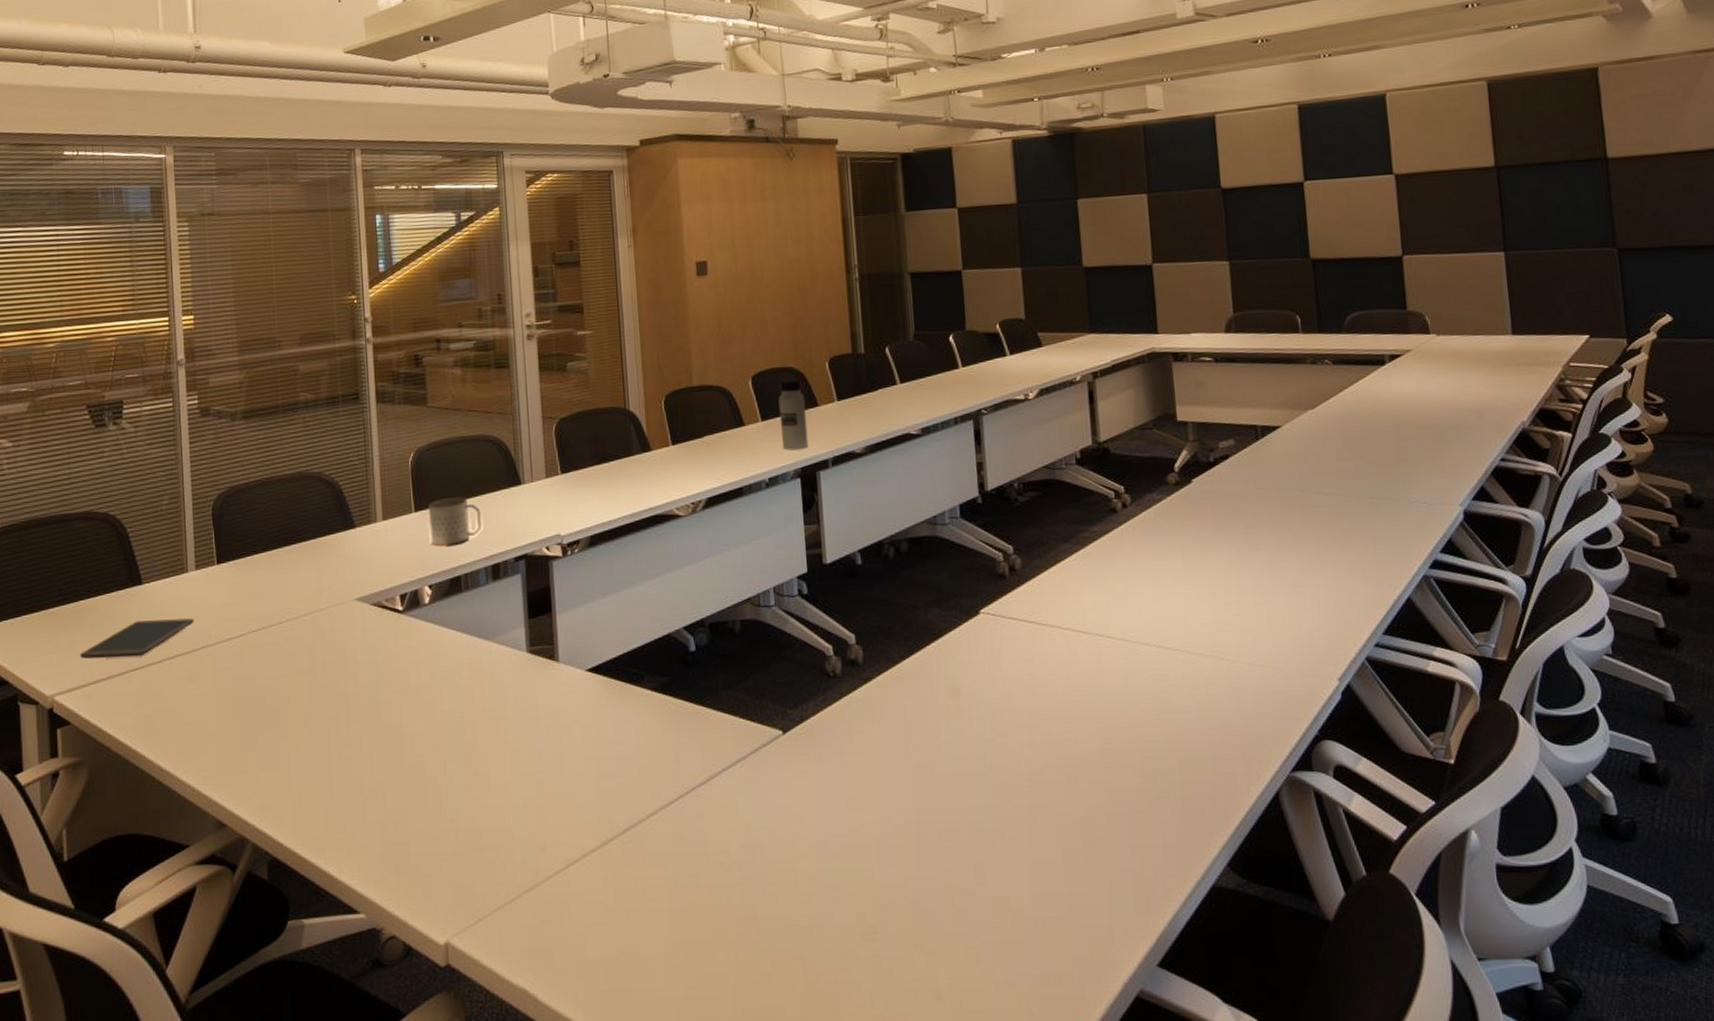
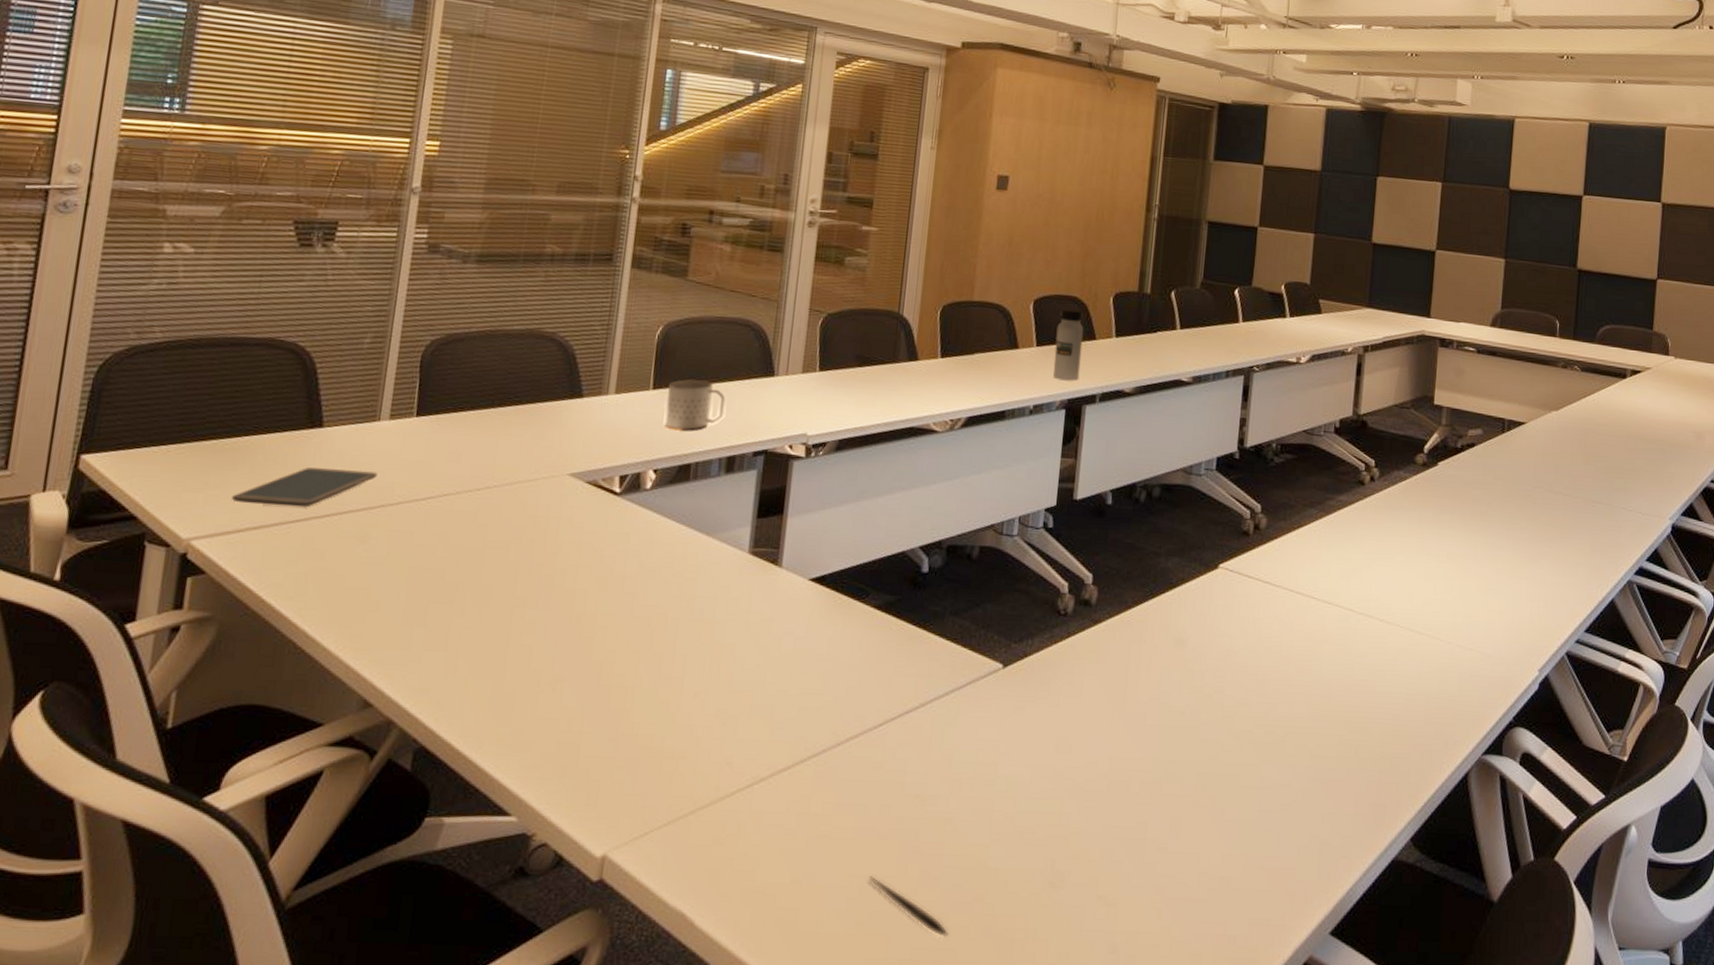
pen: none [690,943,774,996] -> present [869,876,949,938]

